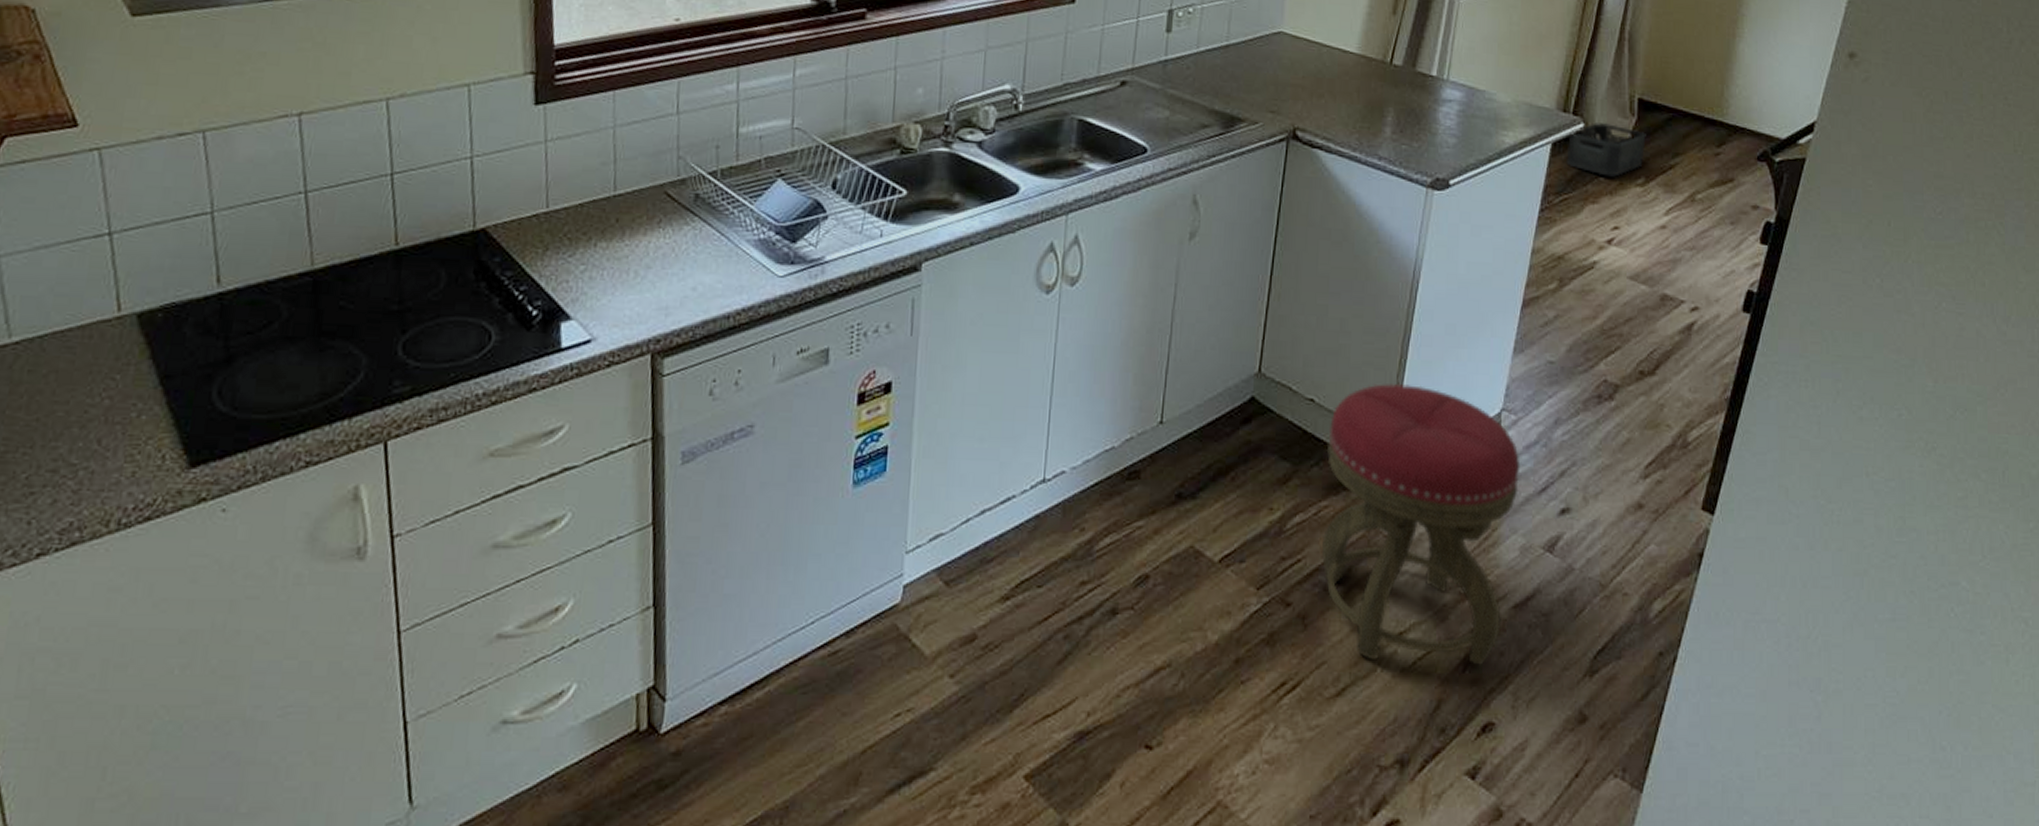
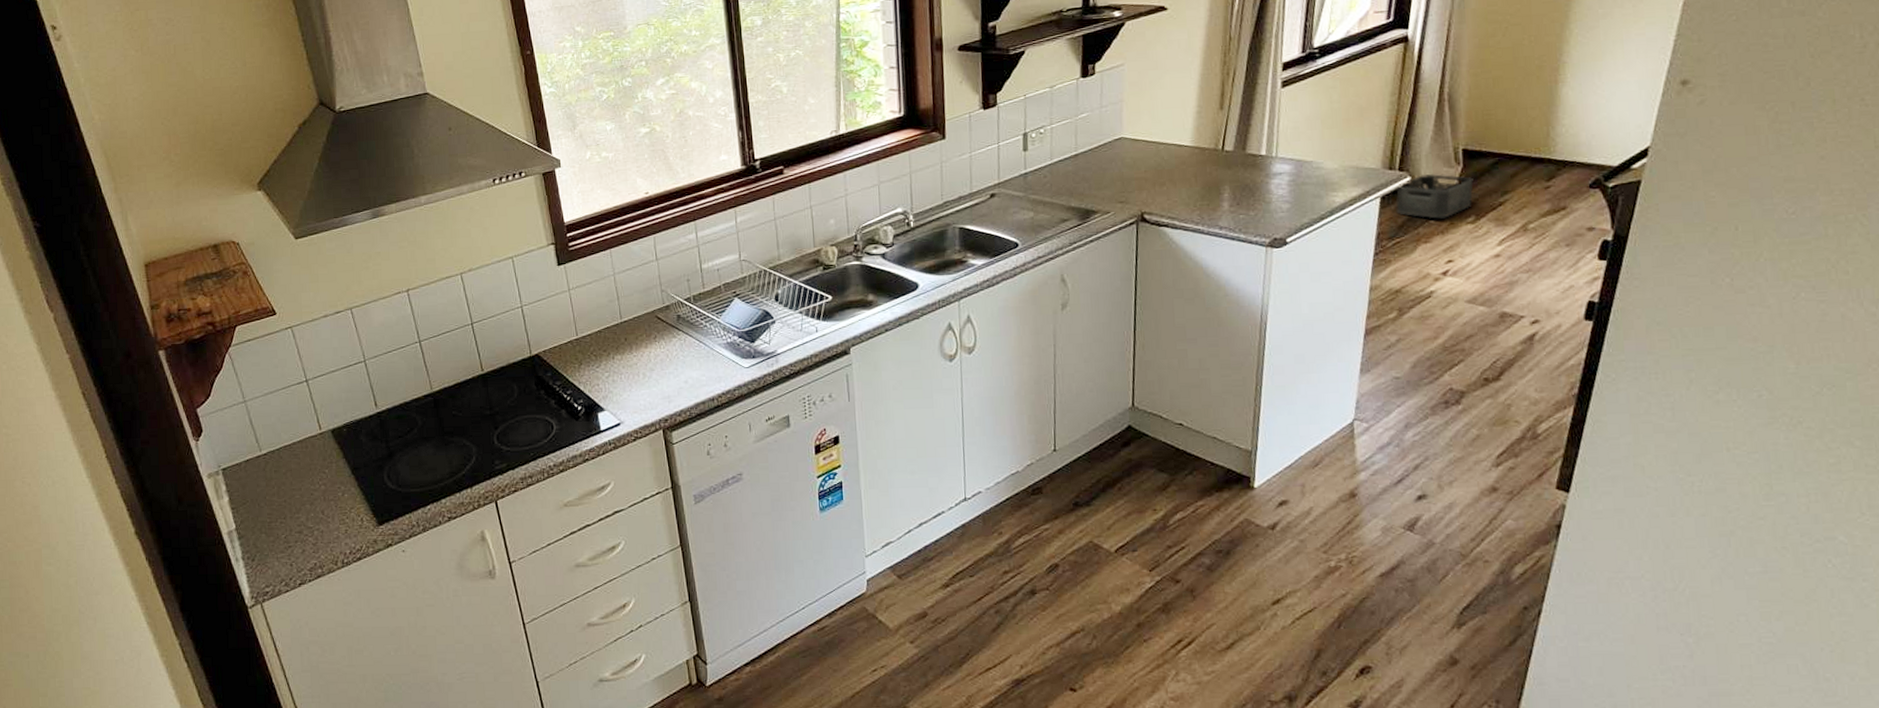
stool: present [1322,383,1521,665] -> none [1197,405,1376,622]

